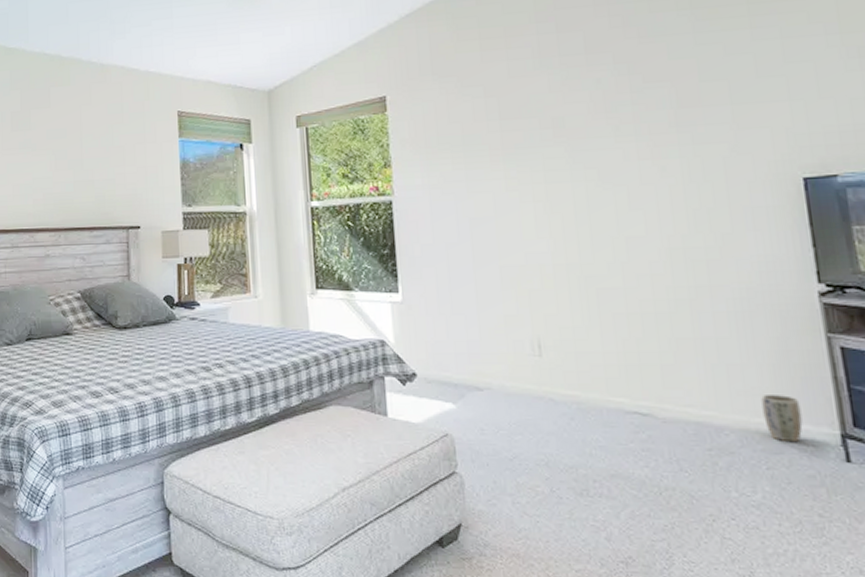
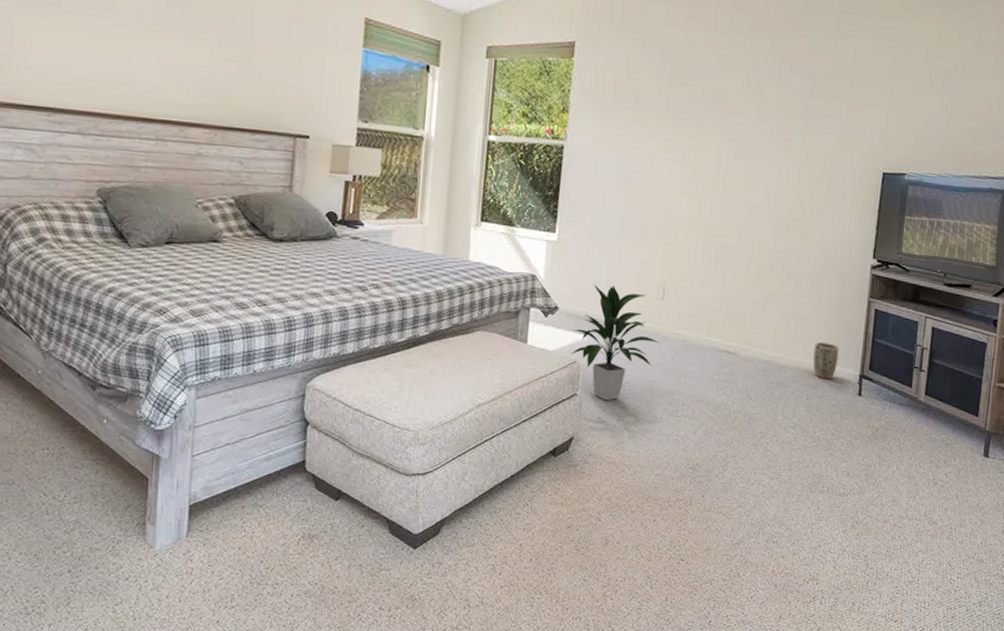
indoor plant: none [437,345,547,479] -> present [571,284,660,401]

